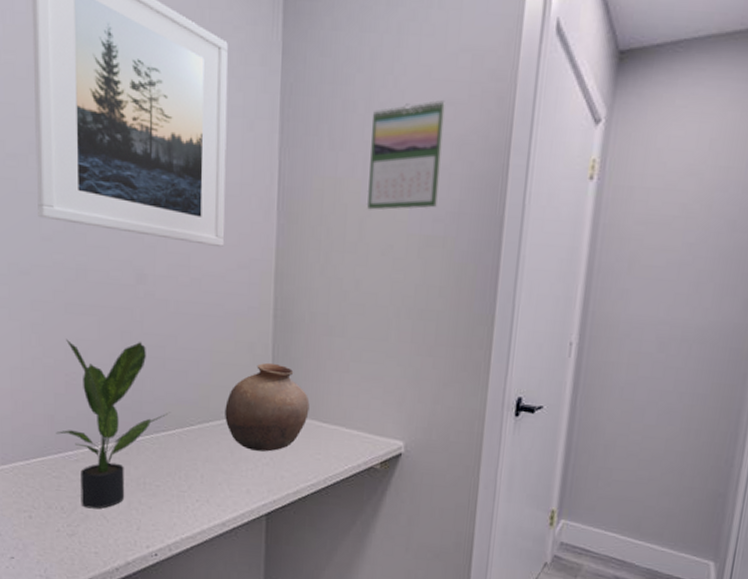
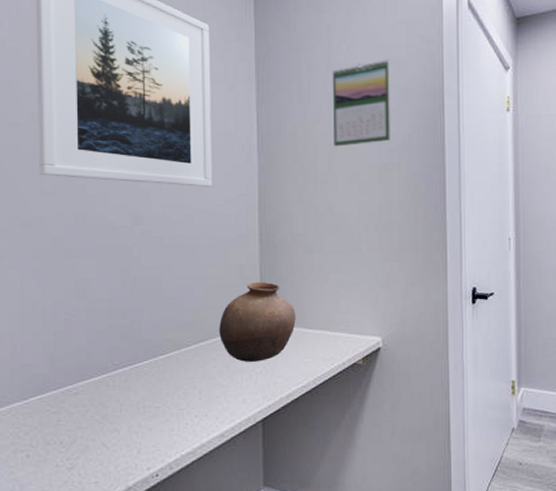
potted plant: present [56,339,170,509] -> none [55,275,168,439]

